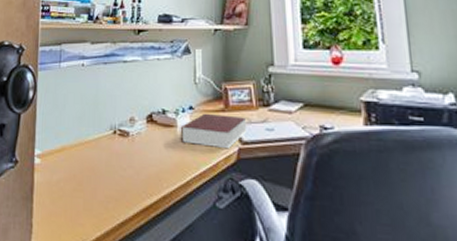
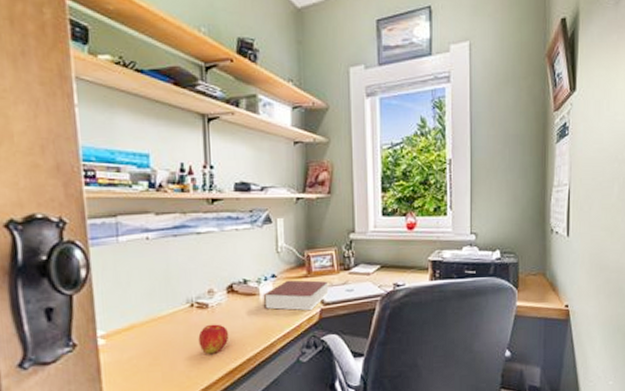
apple: none [118,153,147,186] -> present [198,324,229,354]

